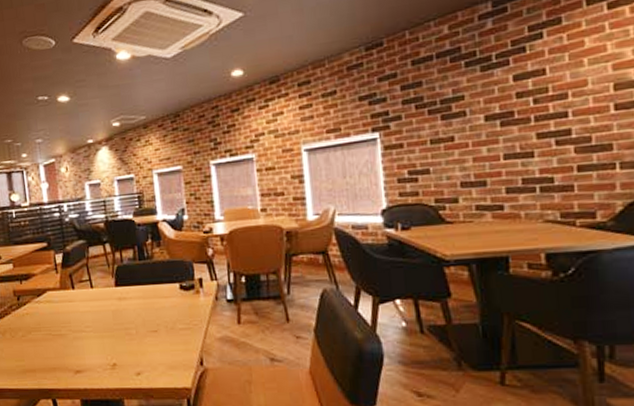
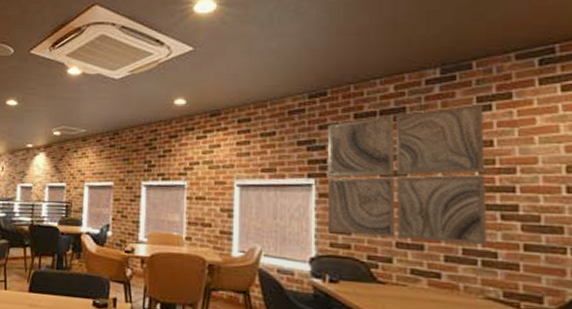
wall art: none [386,34,544,183] -> present [327,105,487,246]

